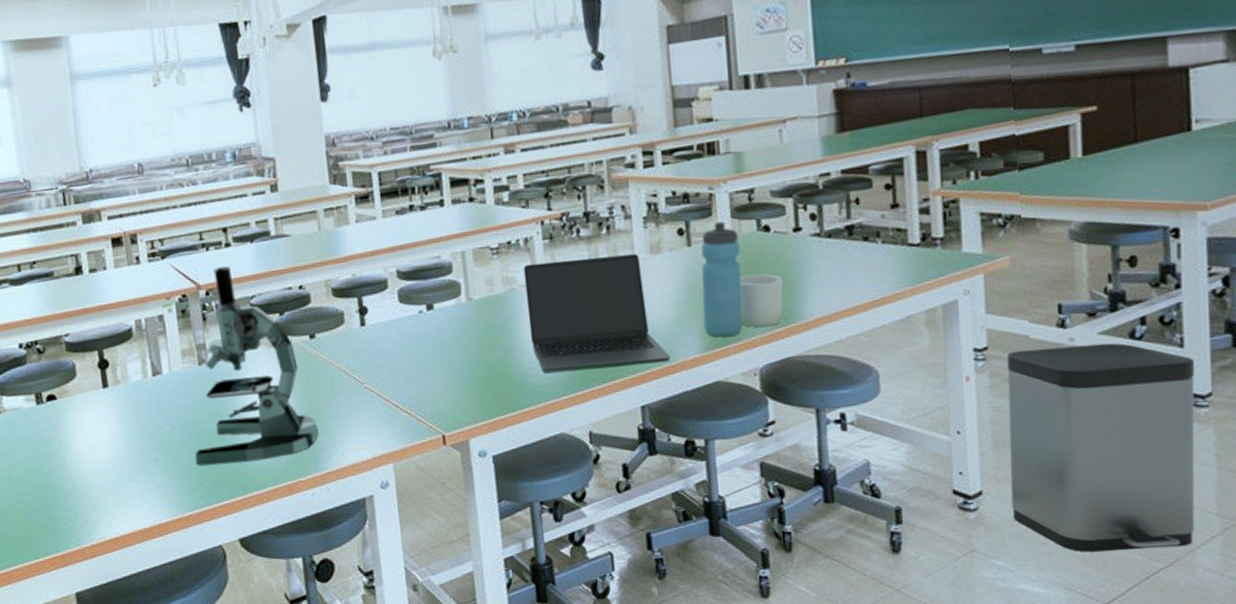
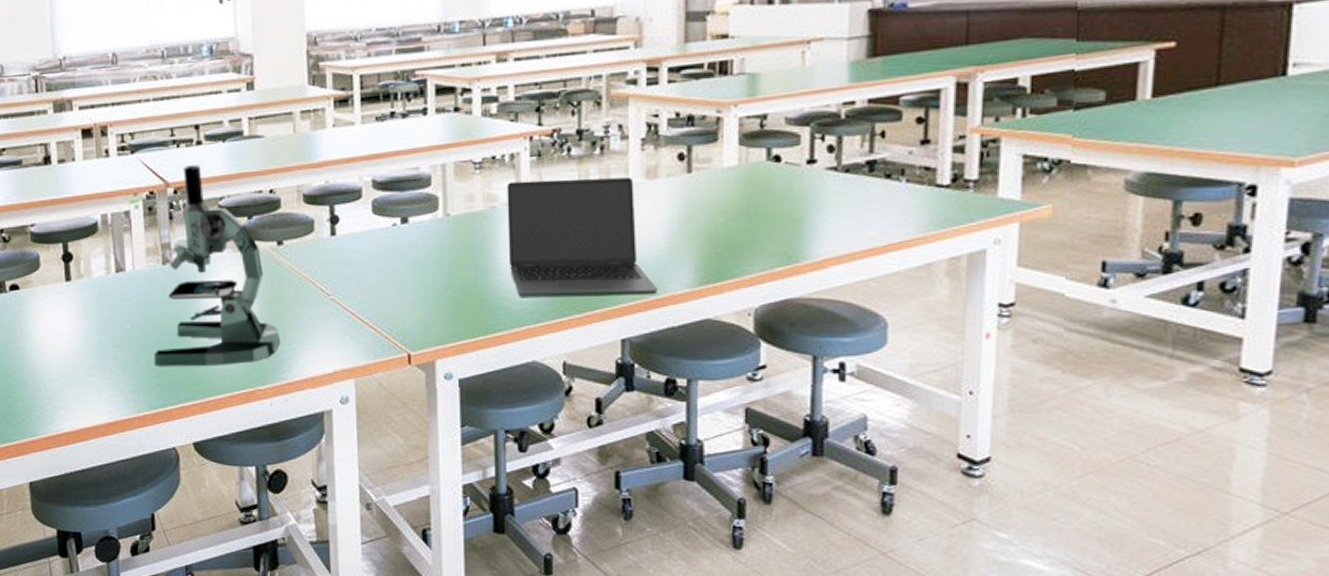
water bottle: present [701,221,743,337] -> none [697,148,745,272]
mug: present [739,273,783,328] -> none [738,206,790,265]
pedal bin: present [1006,343,1195,552] -> none [1022,308,1257,535]

